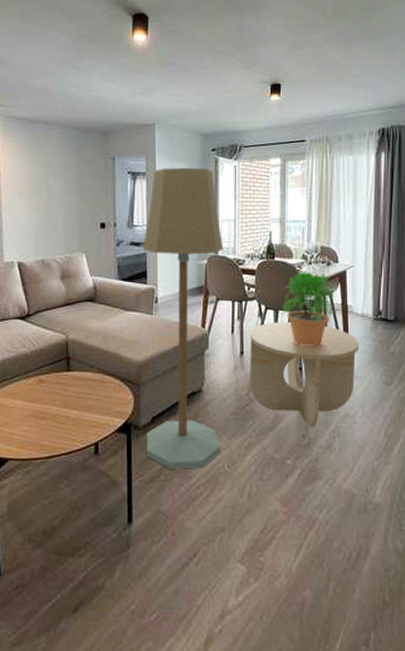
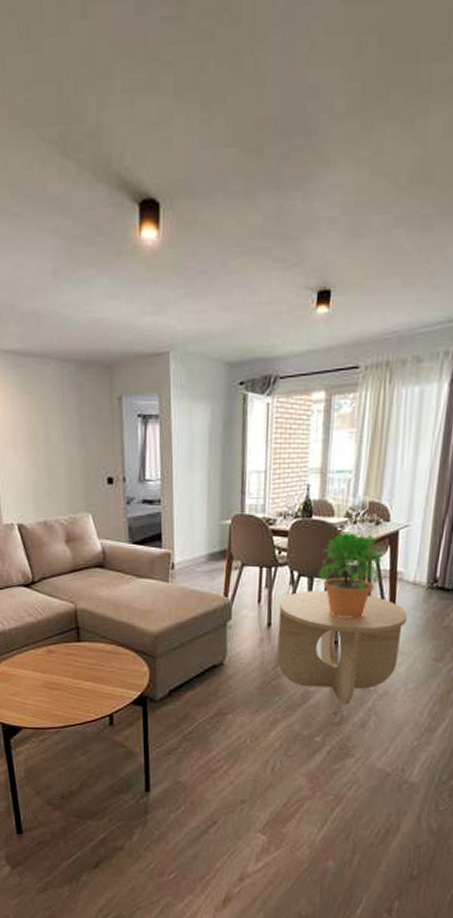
floor lamp: present [142,167,224,469] -> none [156,406,252,743]

